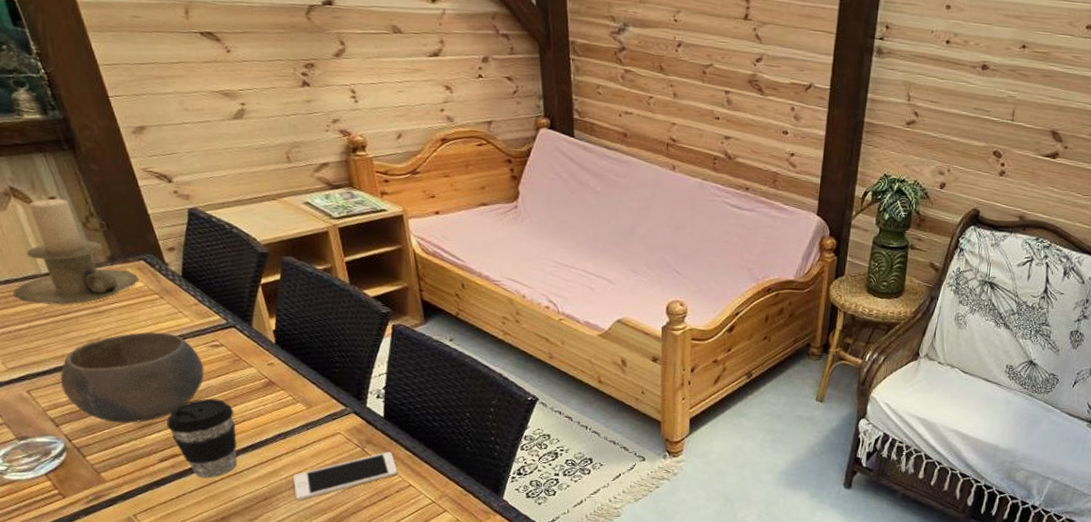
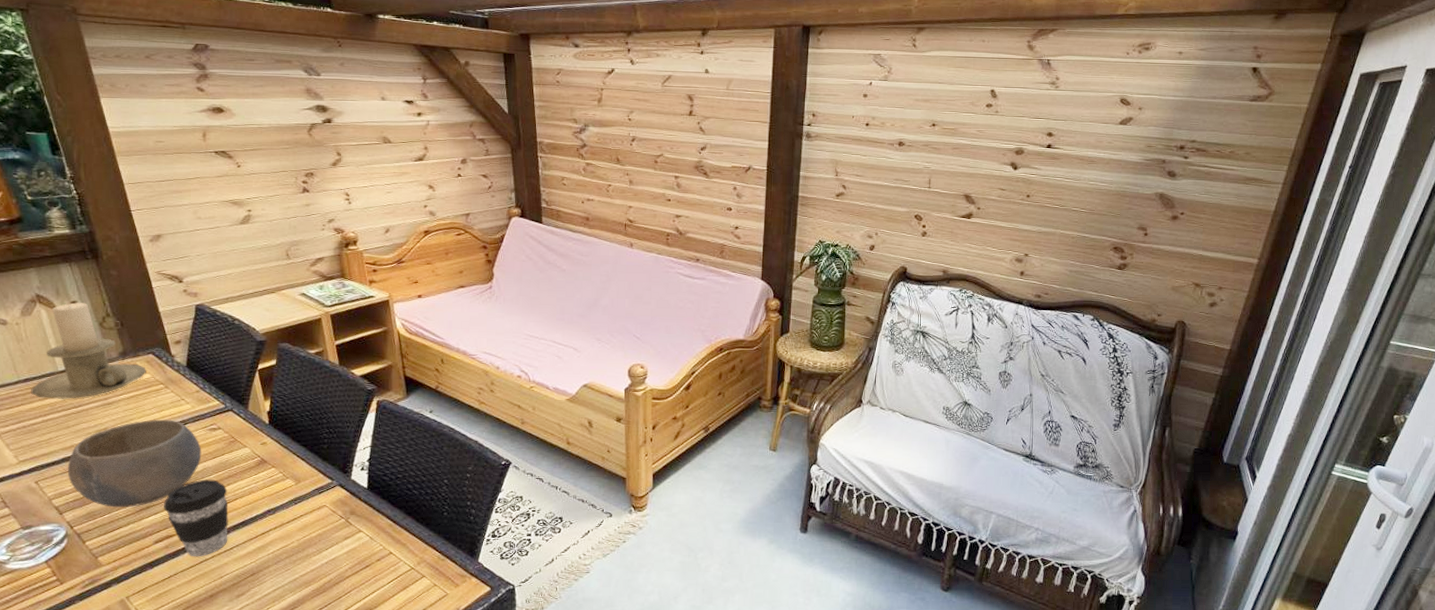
cell phone: present [292,451,398,500] -> none [279,521,379,574]

